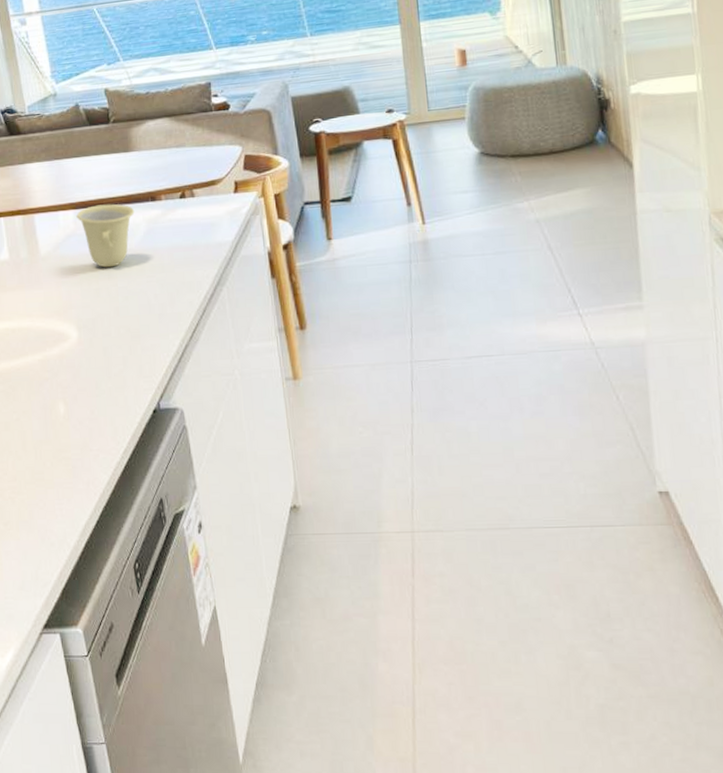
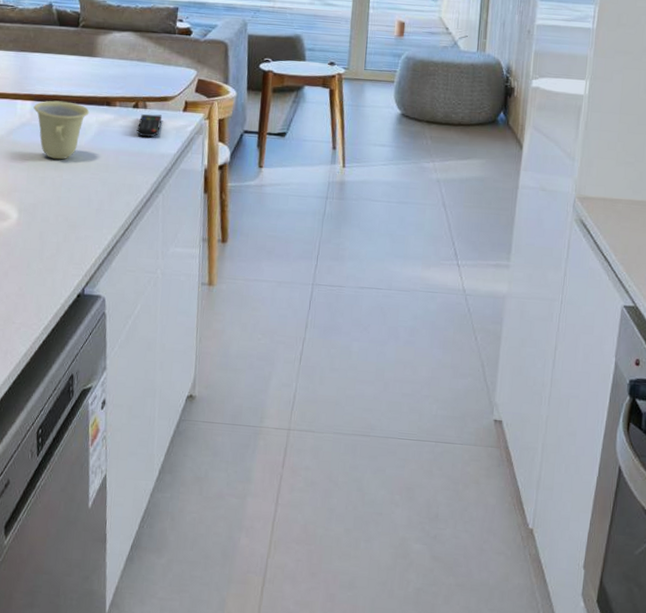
remote control: none [187,201,213,228] -> present [136,114,163,138]

